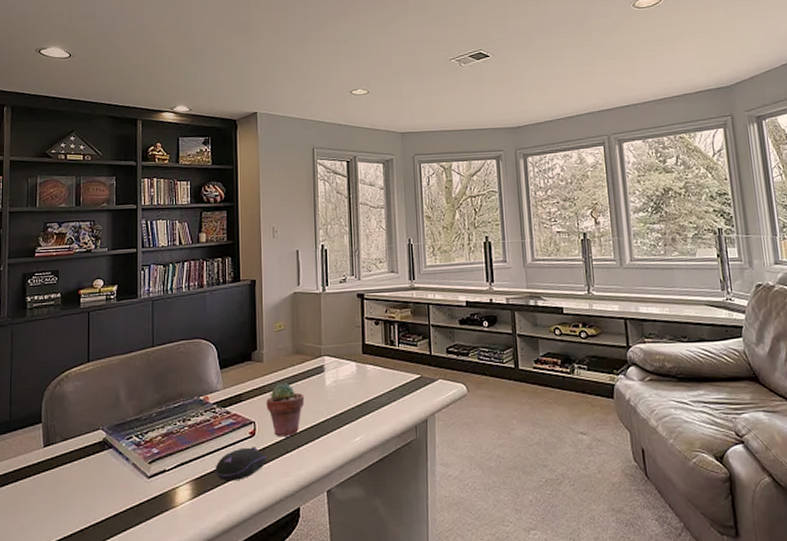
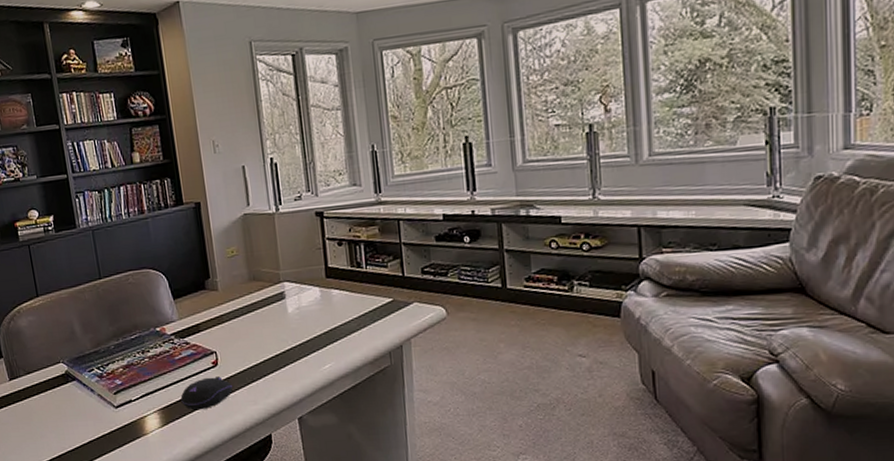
potted succulent: present [266,383,305,437] -> none [226,311,267,367]

